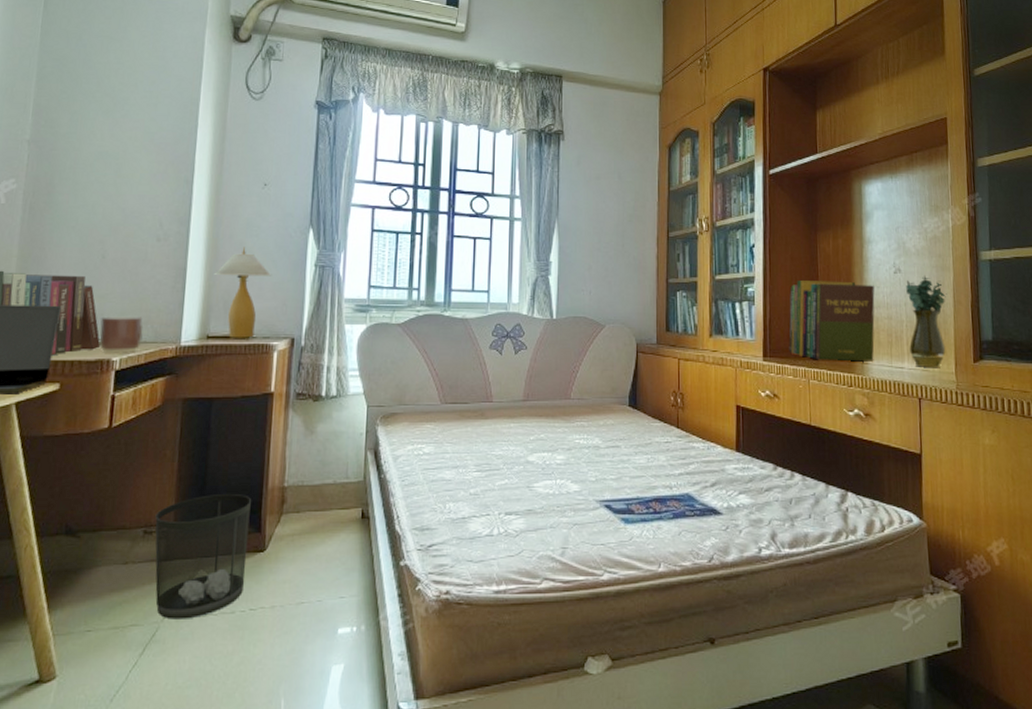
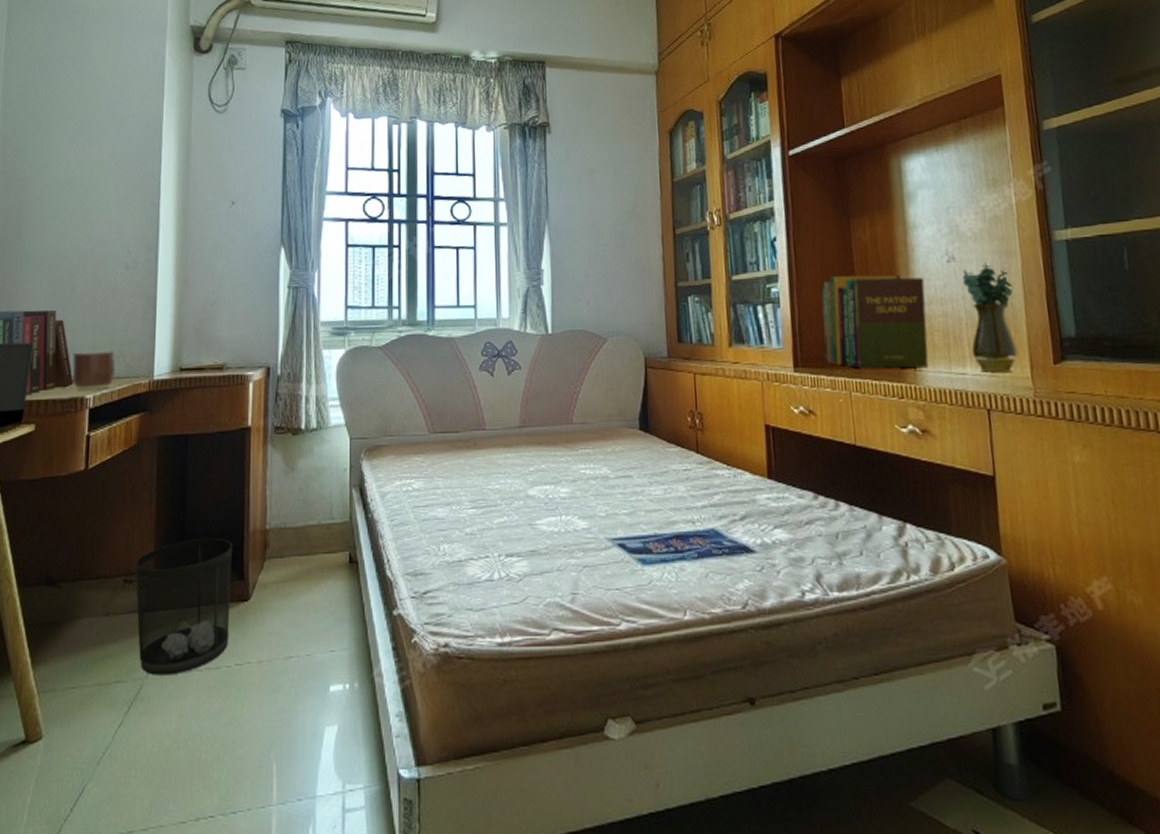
table lamp: present [213,246,272,338] -> none [184,270,244,370]

